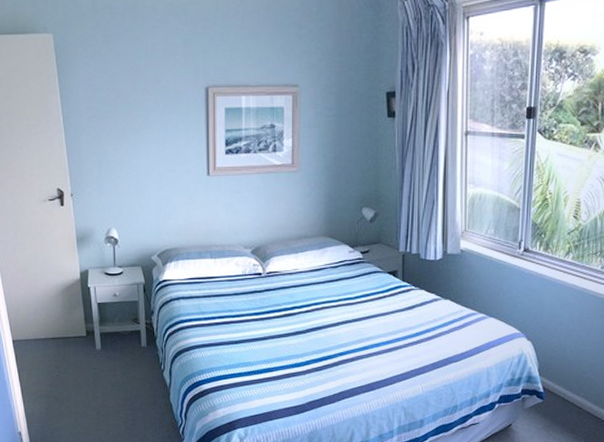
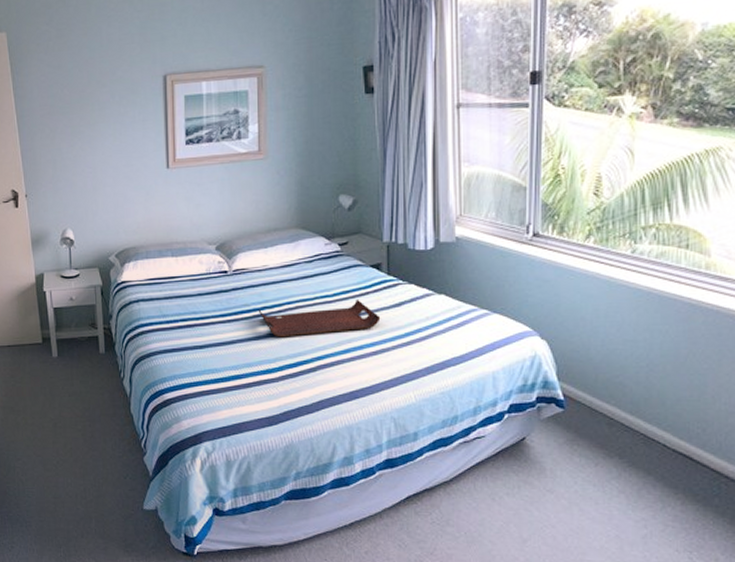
serving tray: none [288,301,395,335] -> present [258,299,381,338]

